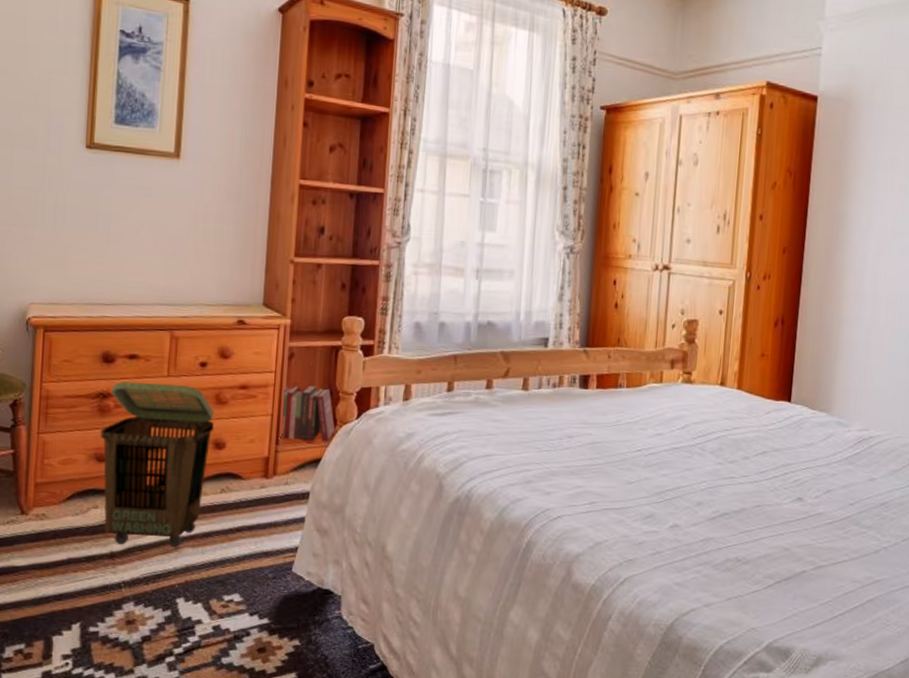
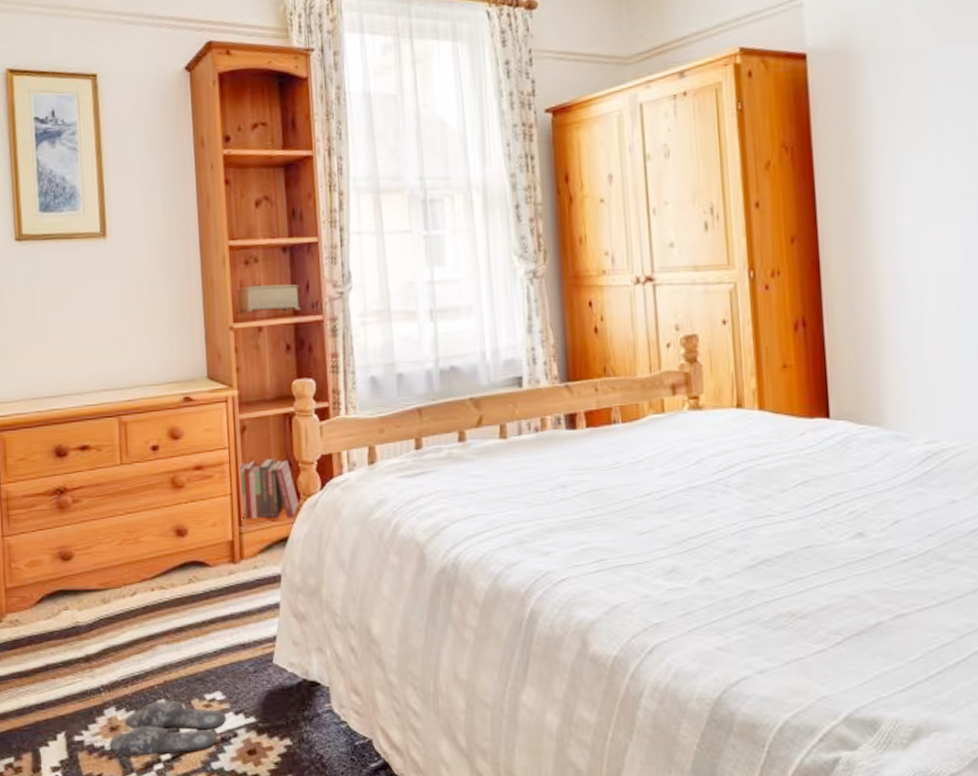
laundry basket: present [99,381,215,548] -> none [61,472,173,646]
slippers: none [125,599,241,650] -> present [110,701,226,757]
decorative box: none [299,225,361,254] -> present [234,284,301,314]

